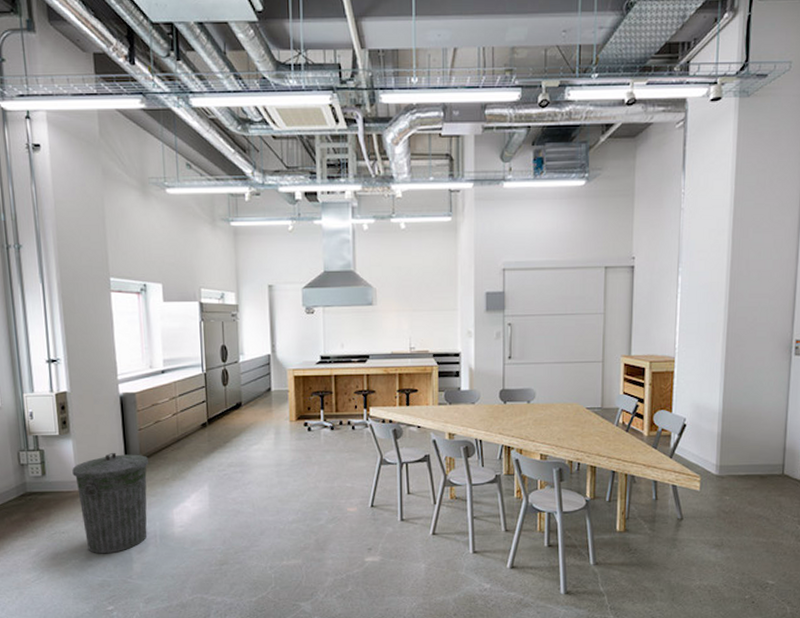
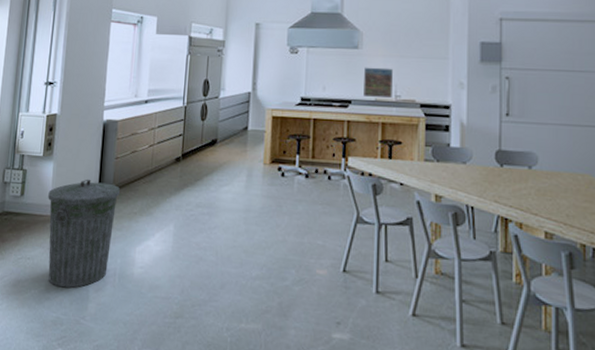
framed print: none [380,322,407,352] -> present [364,67,393,99]

